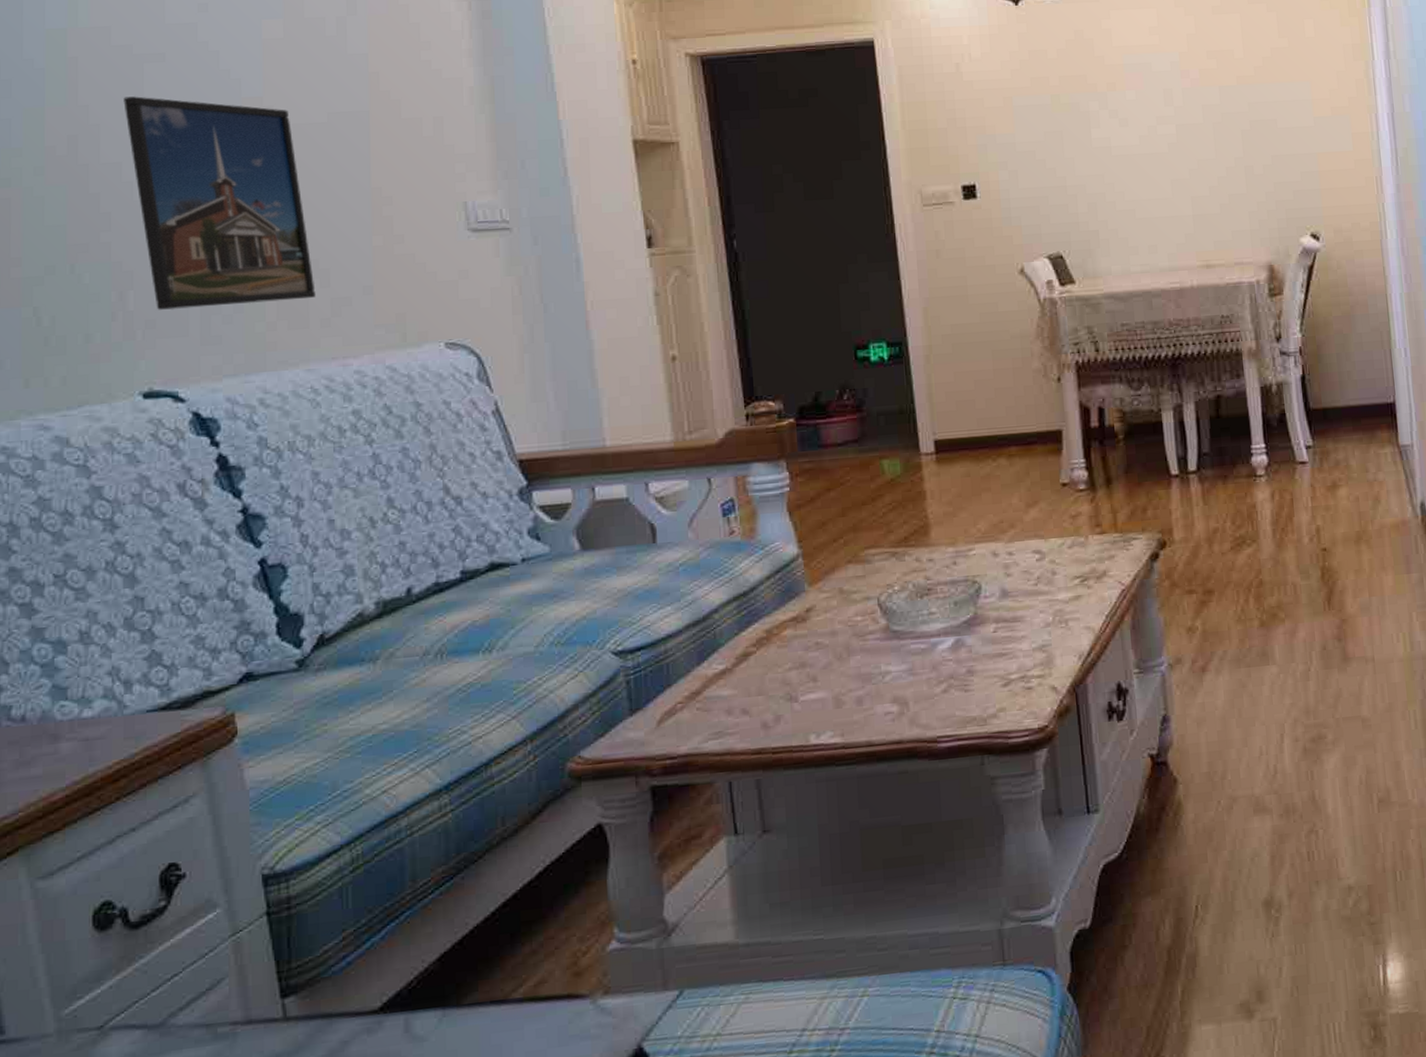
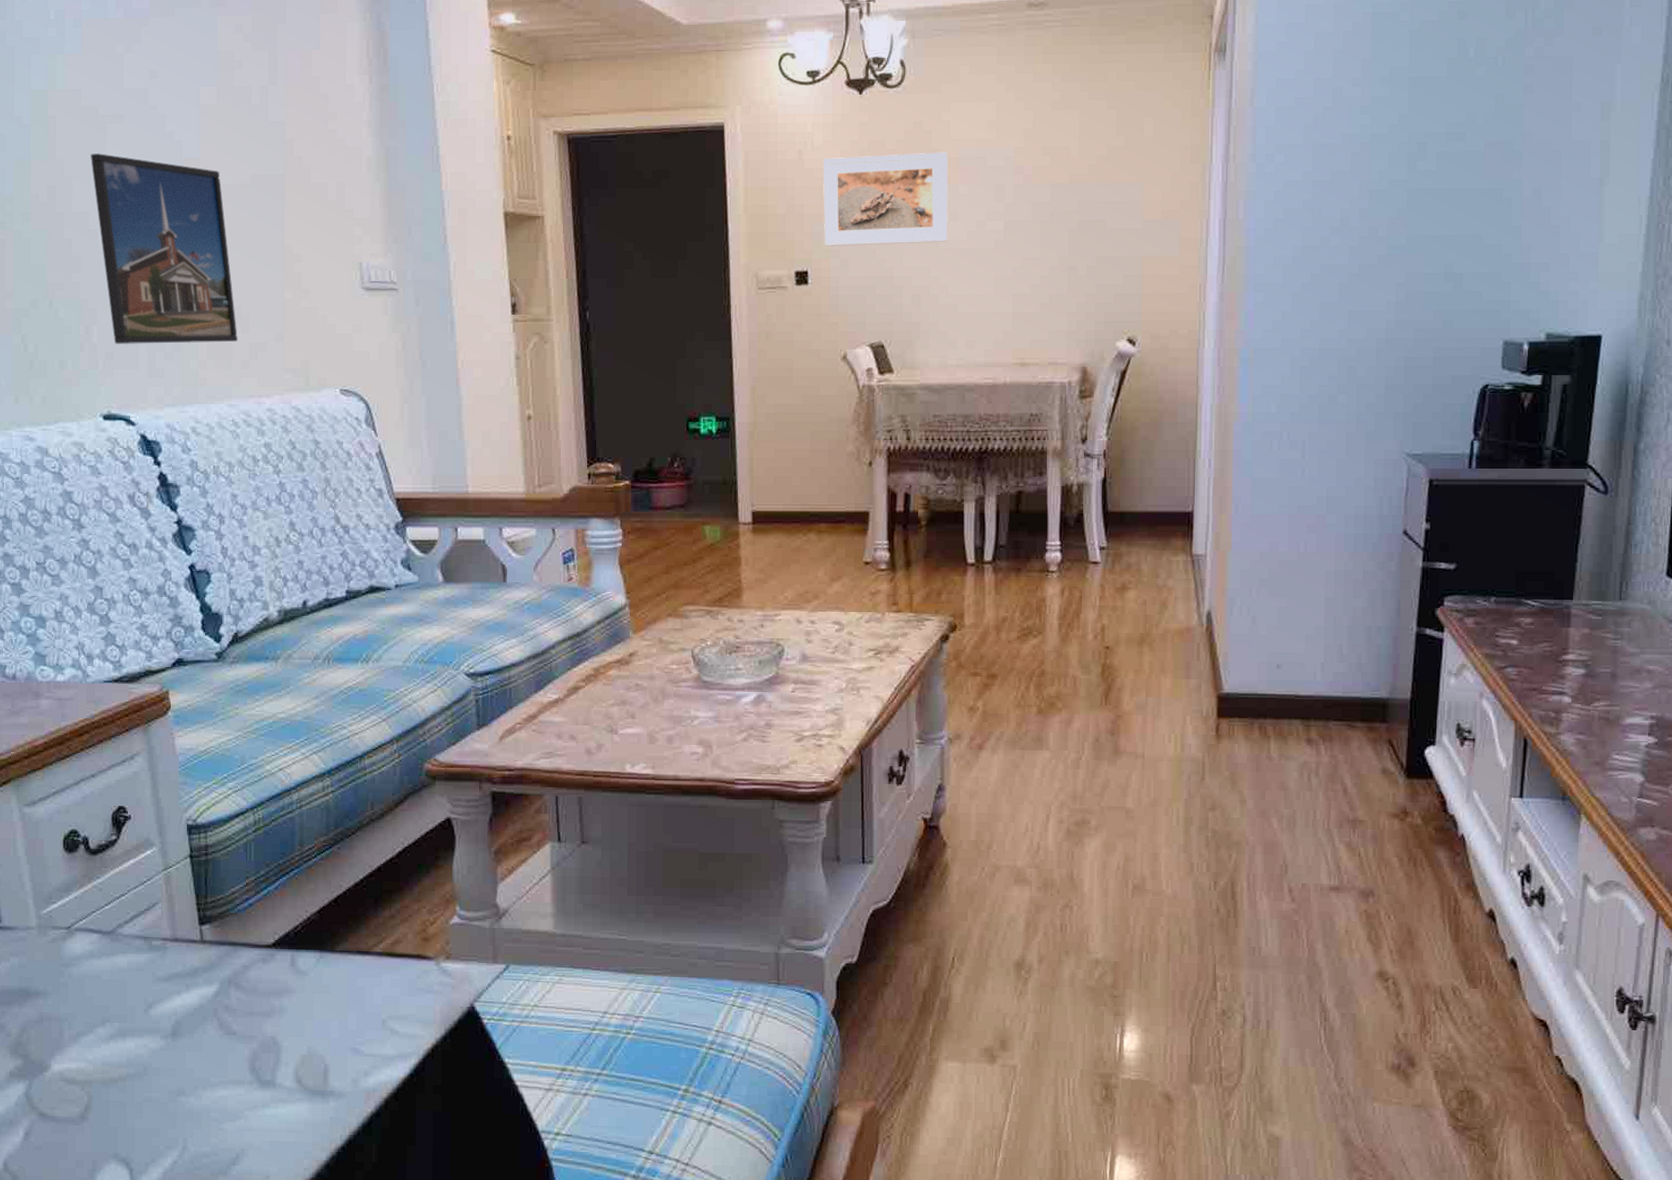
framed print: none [982,59,1120,158] -> present [822,152,949,246]

